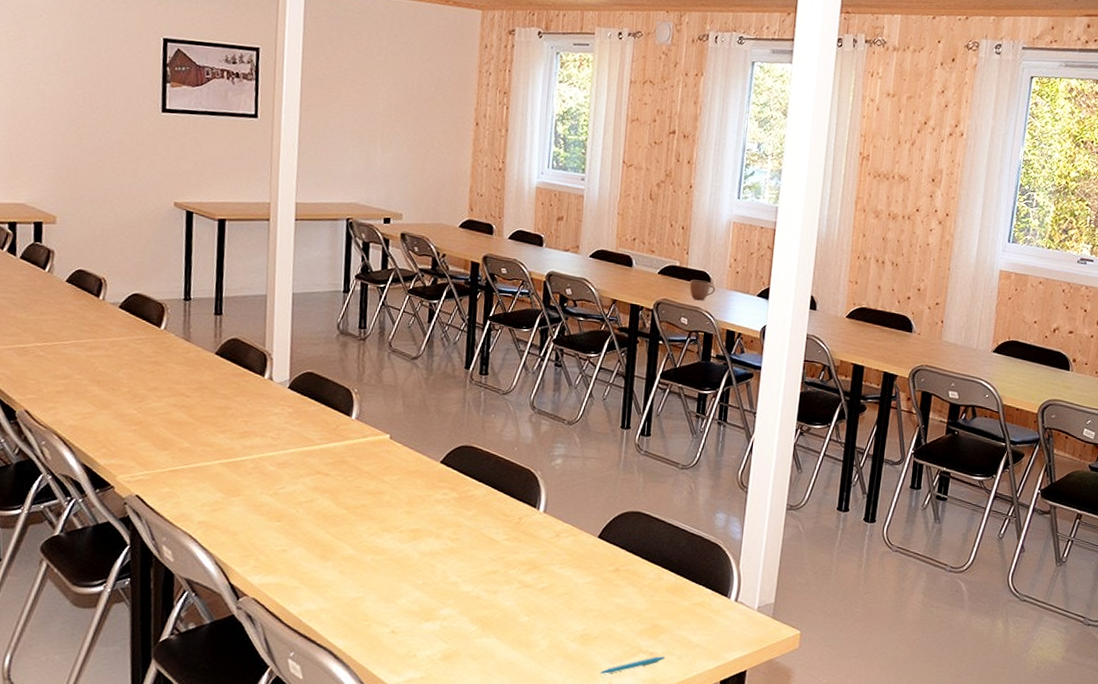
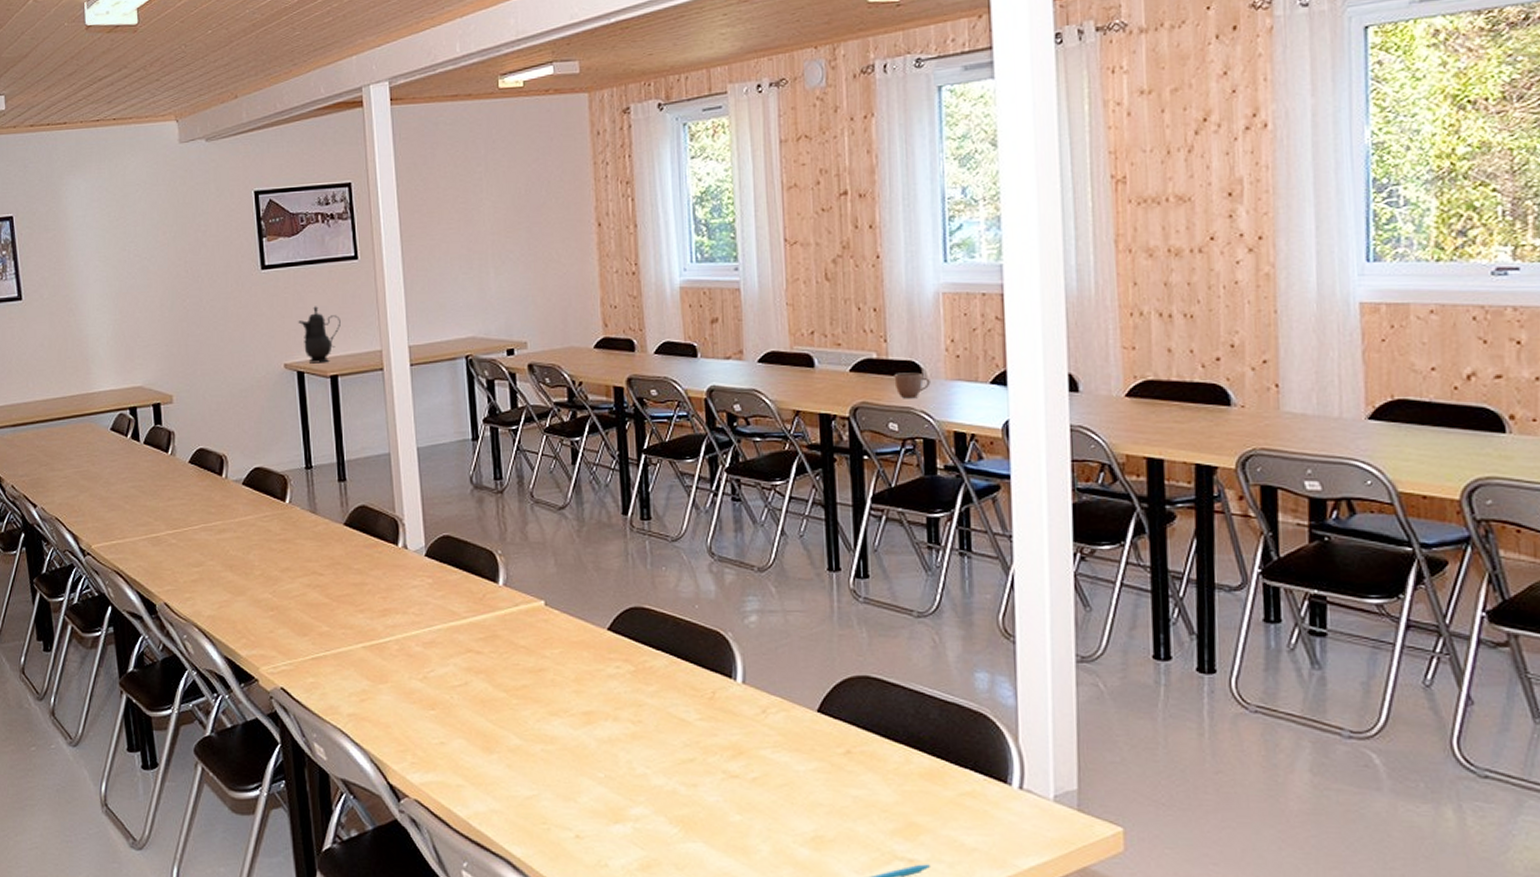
coffeepot: none [193,154,234,207] -> present [298,306,341,364]

